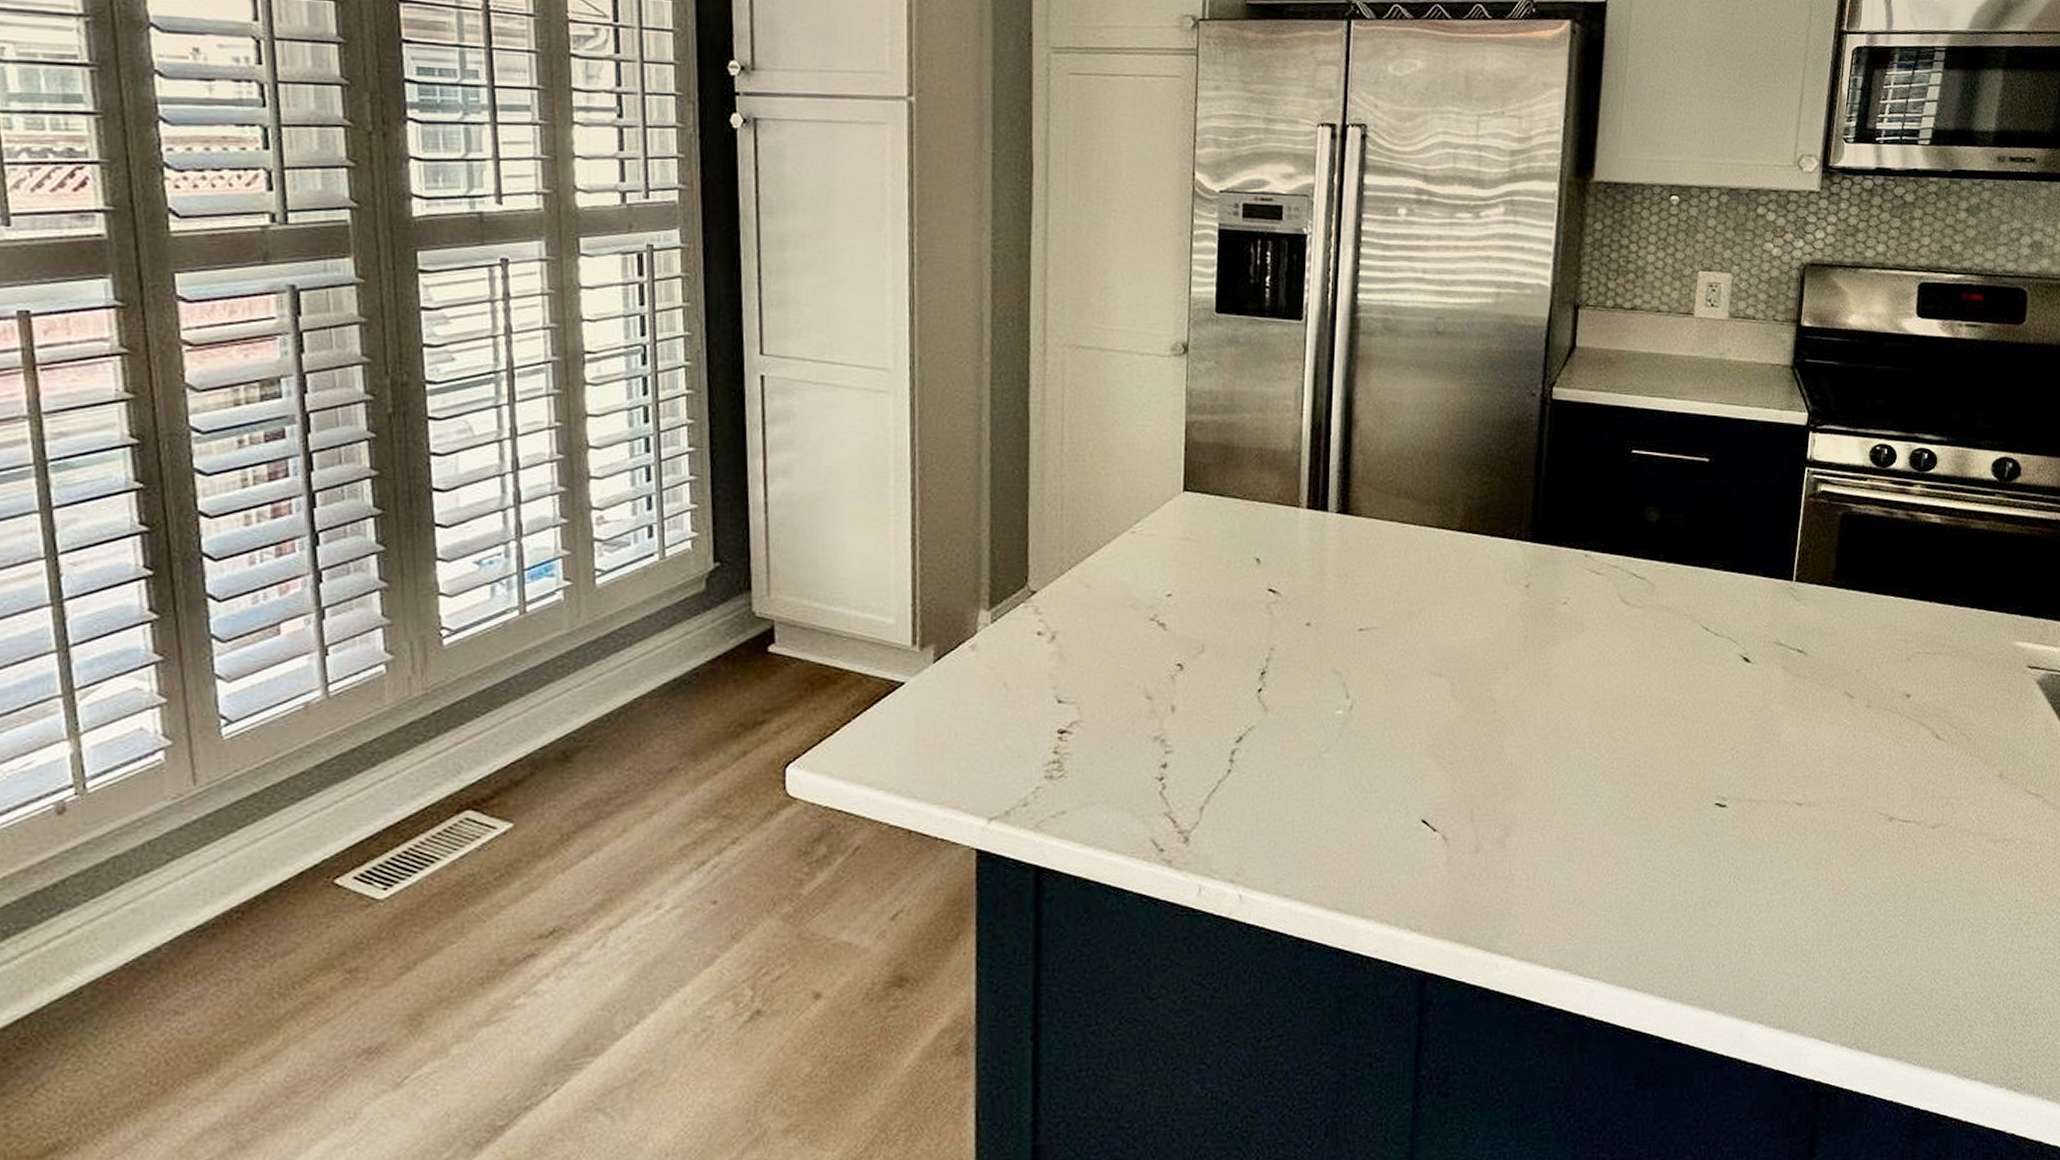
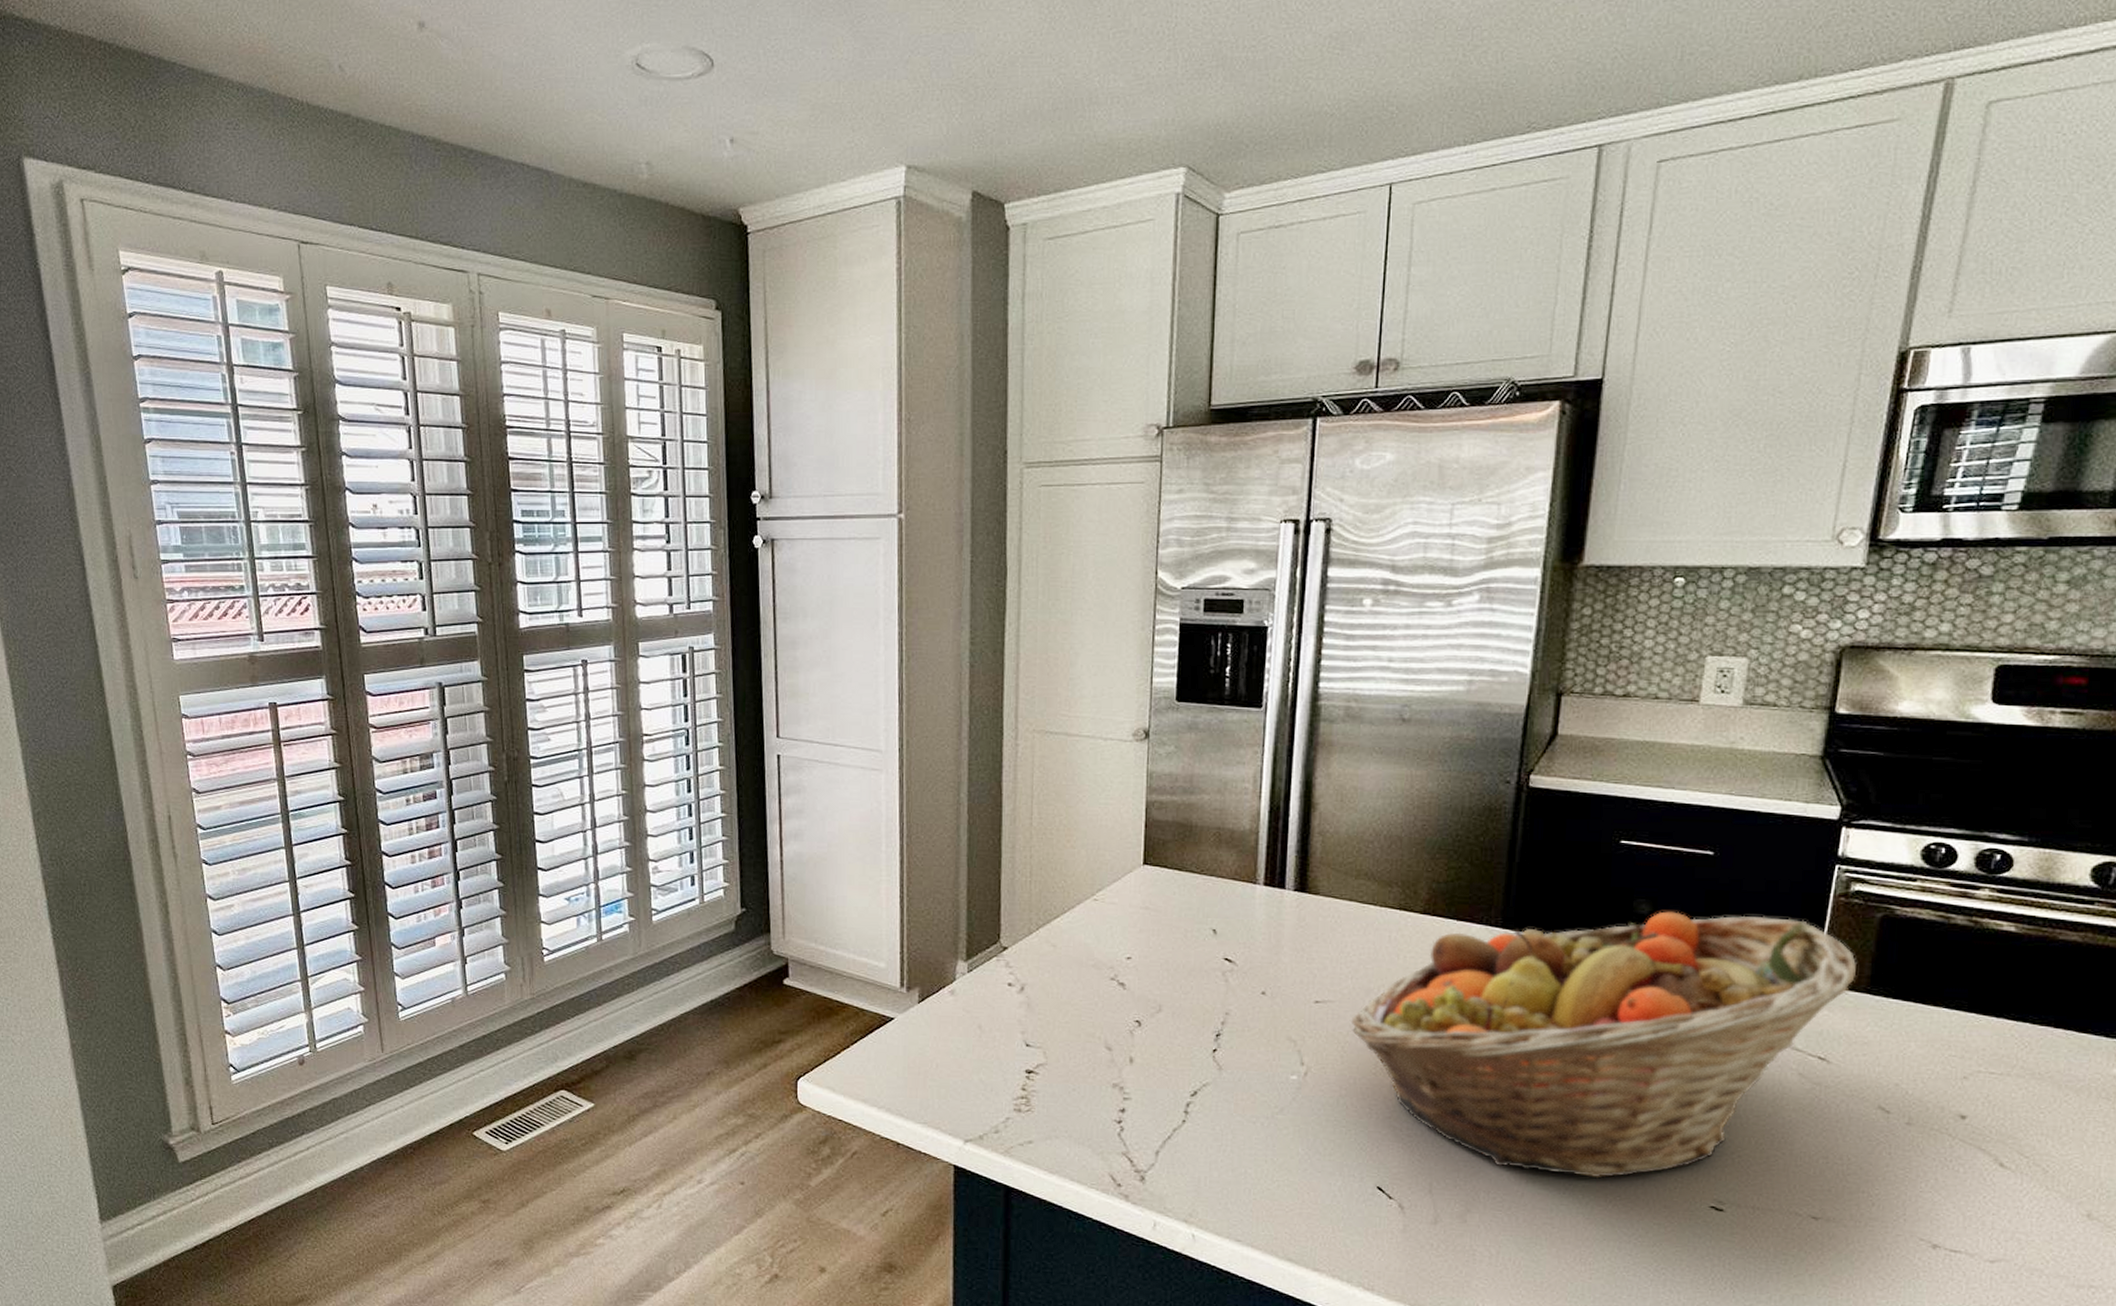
fruit basket: none [1395,518,1824,788] -> present [1352,911,1856,1179]

